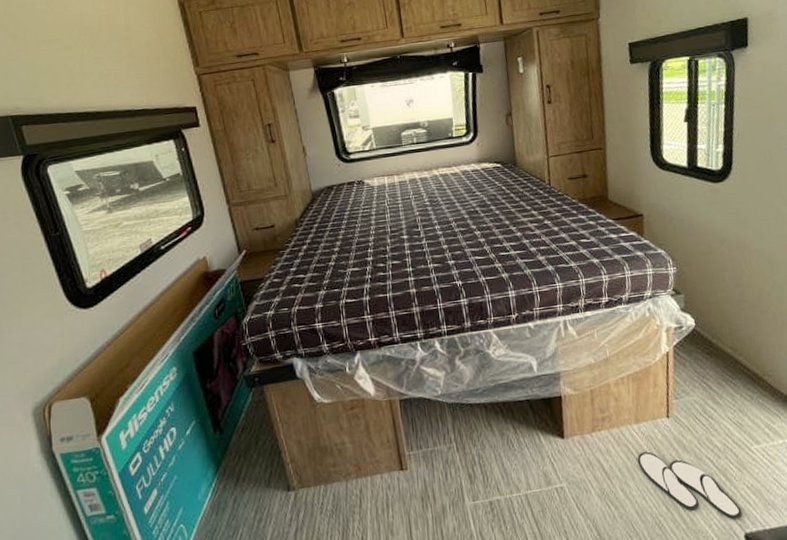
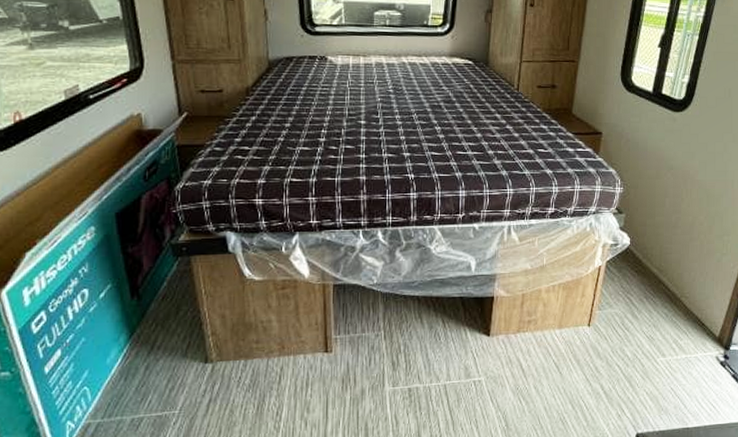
slippers: present [637,451,742,520] -> none [554,355,638,421]

